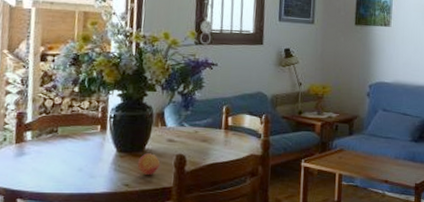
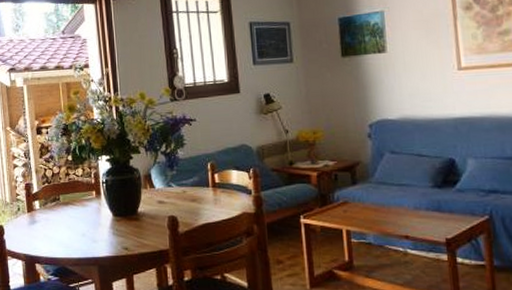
fruit: present [137,153,161,176] -> none [133,216,155,239]

